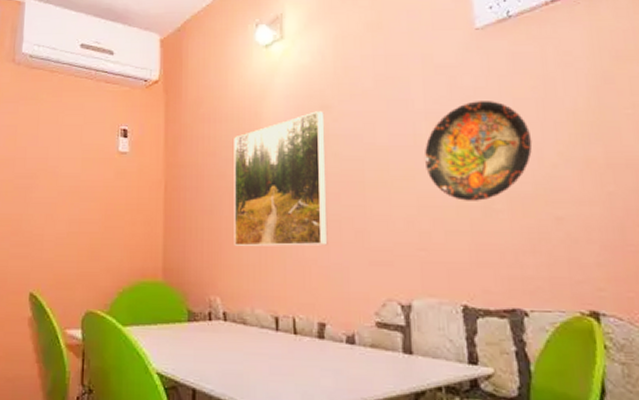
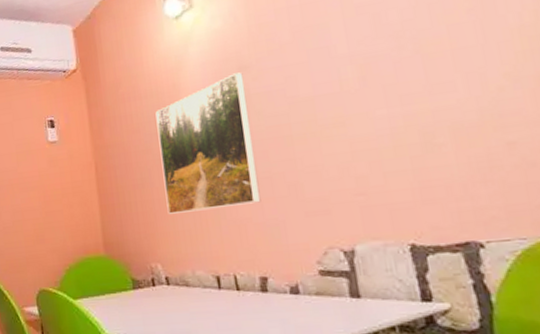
decorative plate: present [424,101,533,201] -> none [353,31,474,140]

